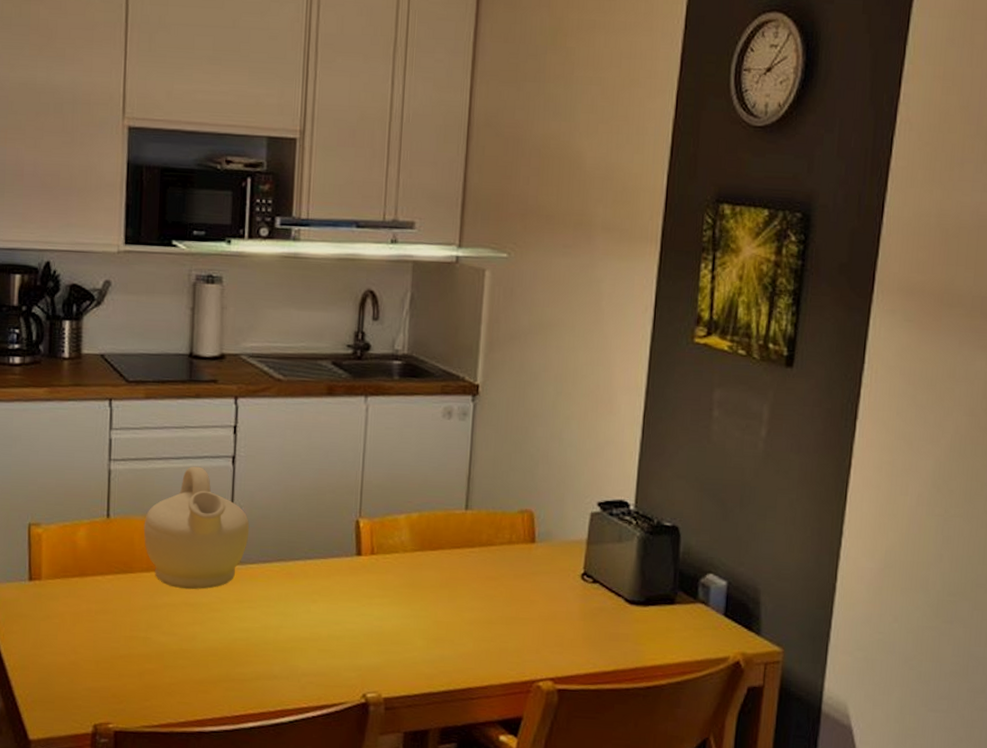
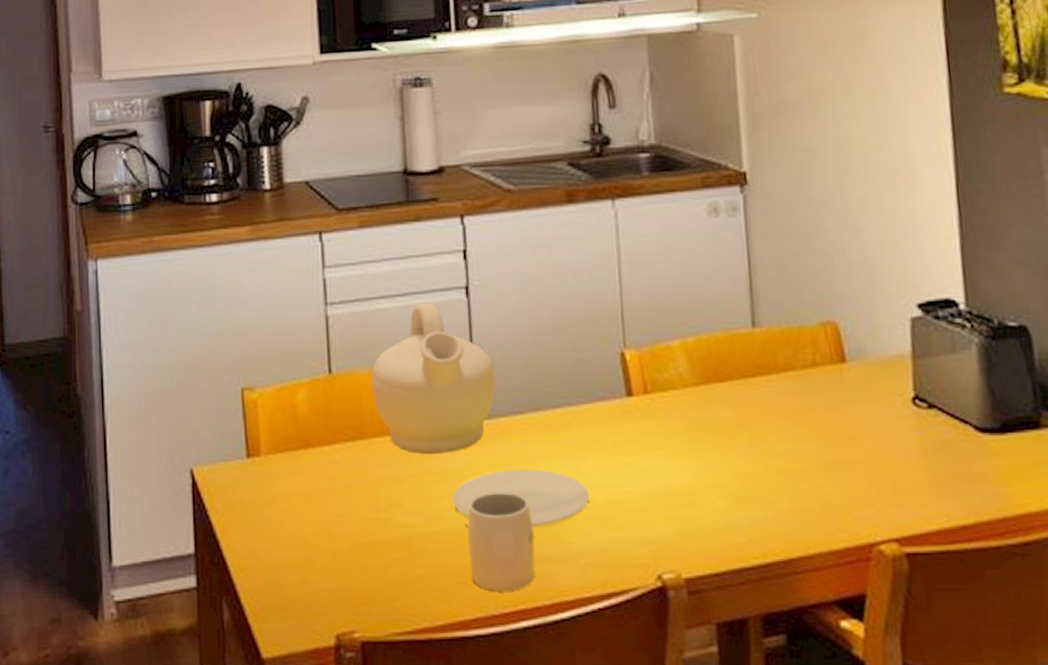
plate: none [203,605,317,652] -> present [452,469,590,528]
mug: none [211,622,268,699] -> present [467,492,535,591]

